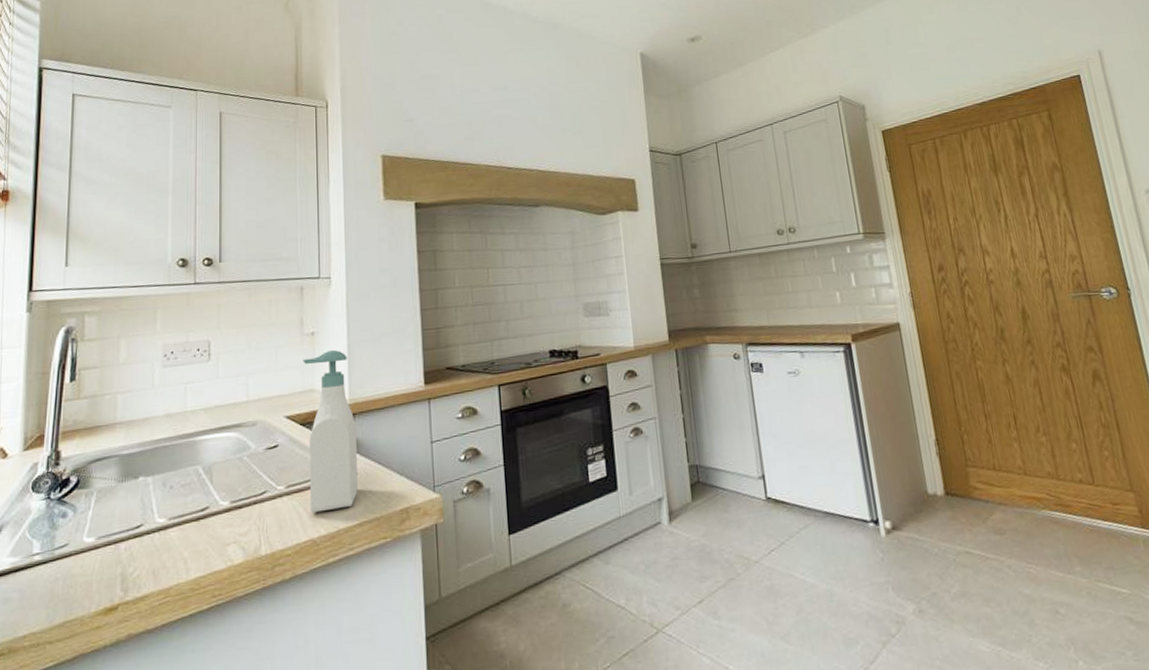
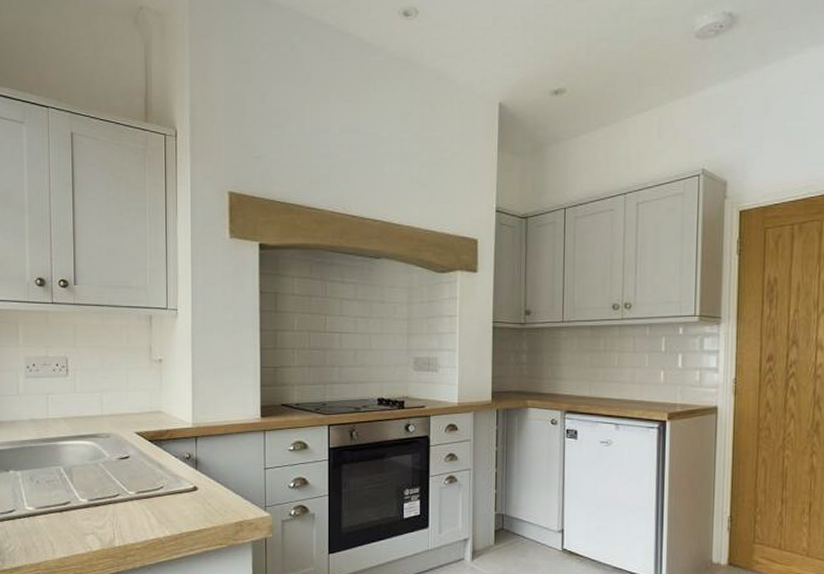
soap bottle: present [303,349,358,513] -> none [151,377,199,517]

